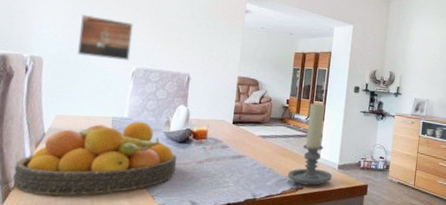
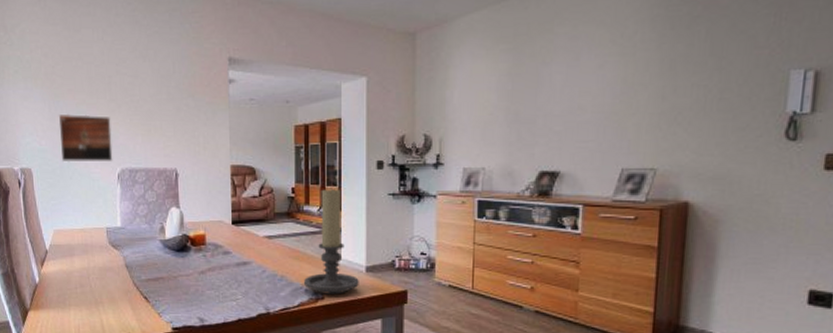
fruit bowl: present [13,121,177,196] -> none [27,229,178,316]

